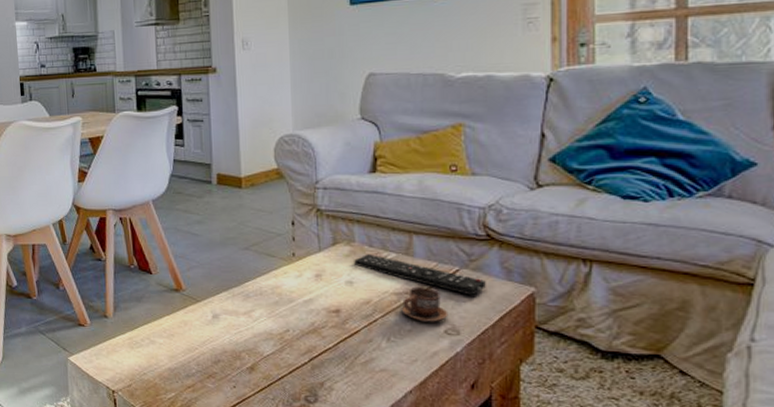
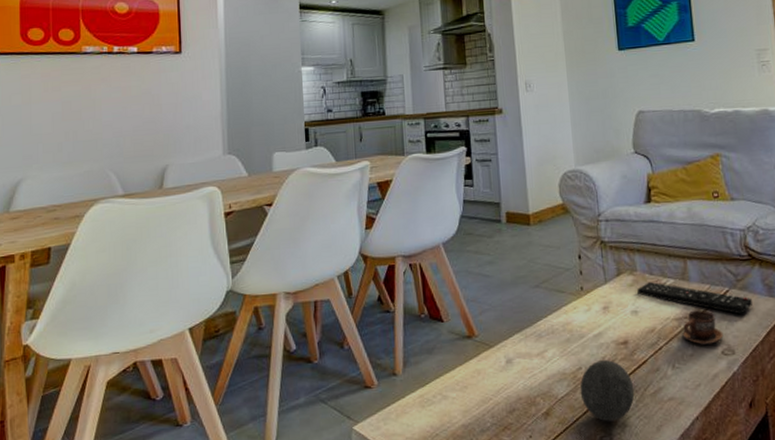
decorative ball: none [286,324,344,384] -> present [580,359,635,422]

